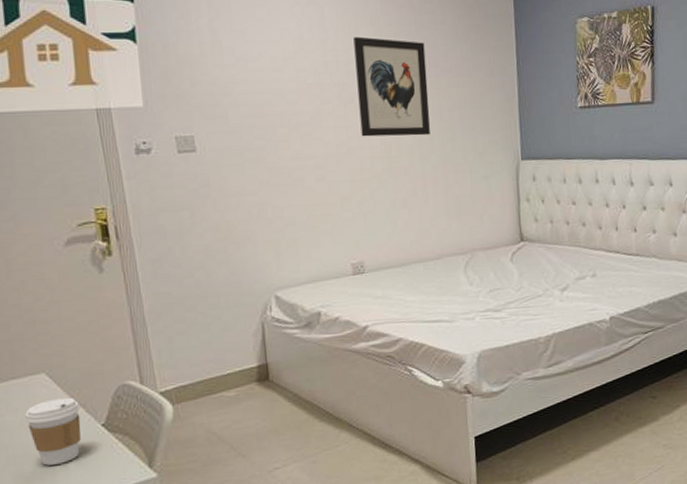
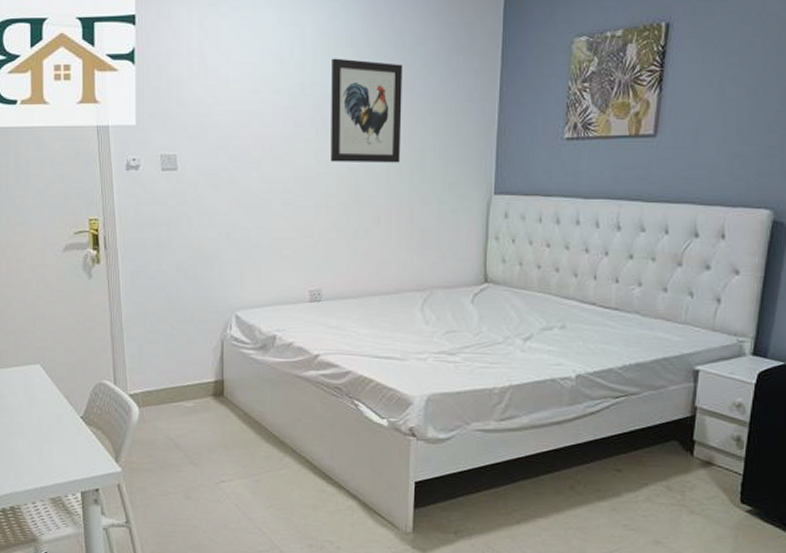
coffee cup: present [25,397,81,466] -> none [23,388,64,447]

